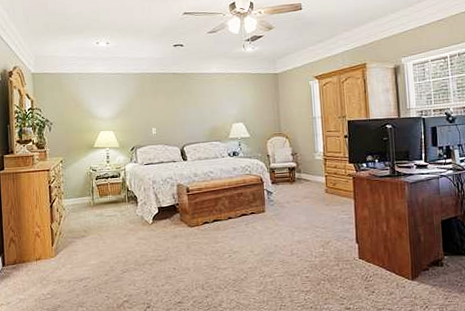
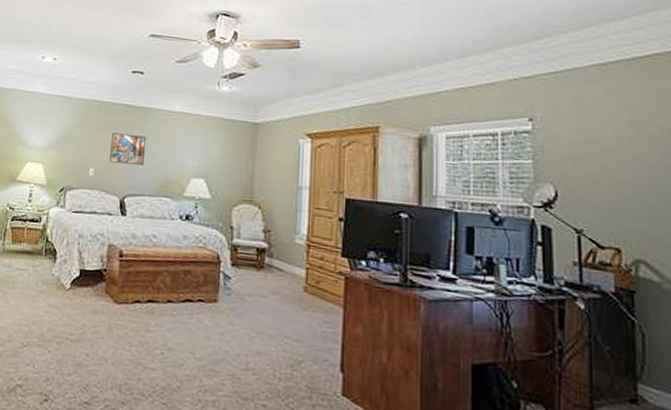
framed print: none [166,96,195,121] -> present [110,133,146,165]

